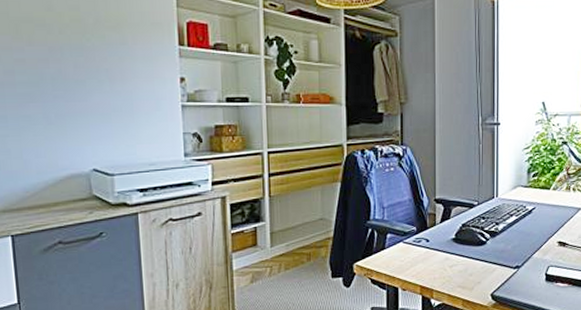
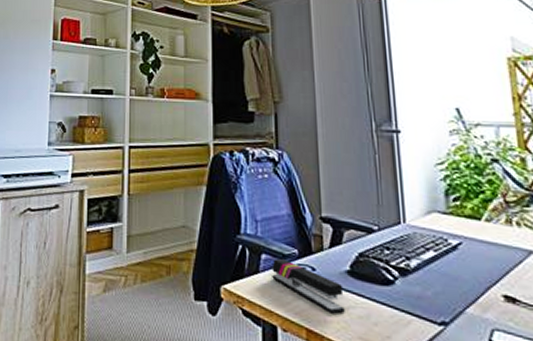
stapler: none [395,235,449,272] -> present [272,258,345,314]

